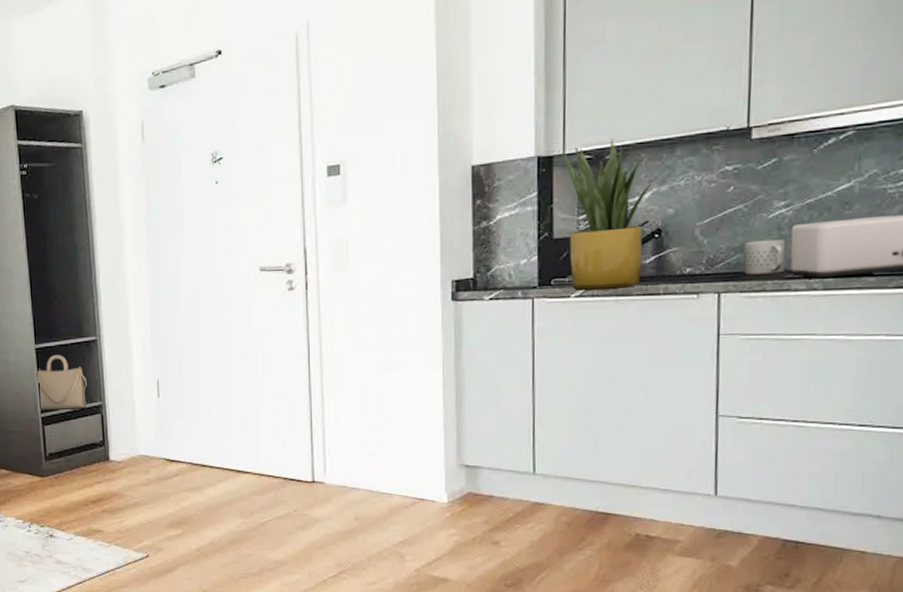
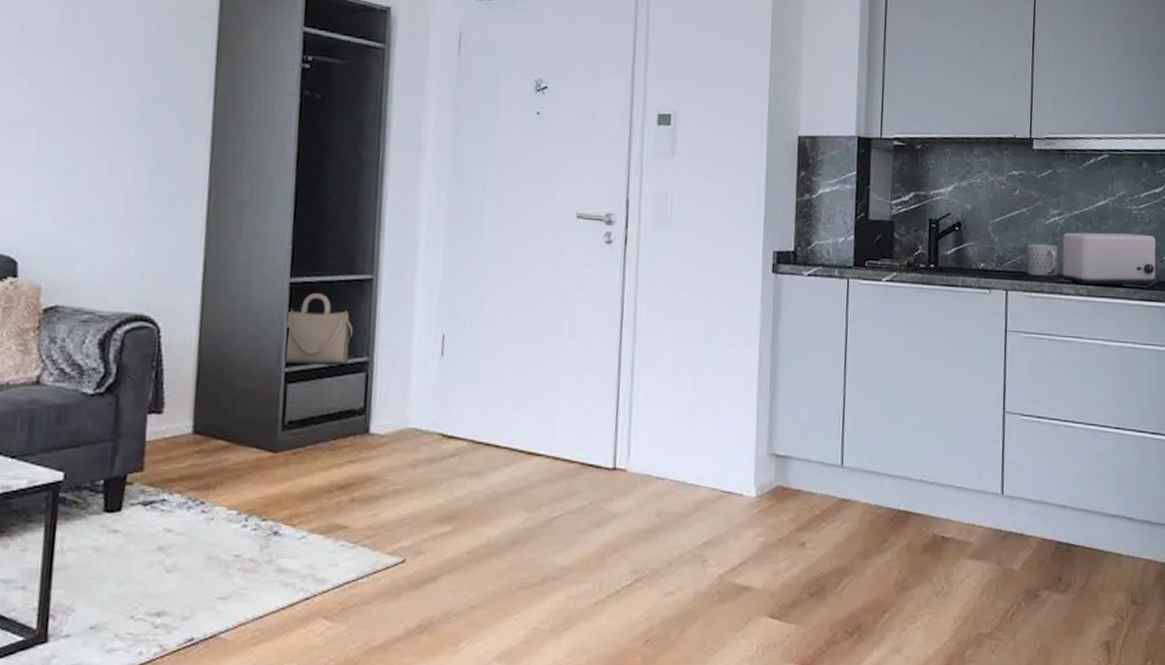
planter: present [563,138,656,290] -> none [880,130,958,277]

